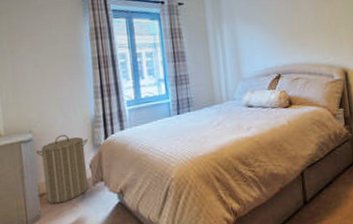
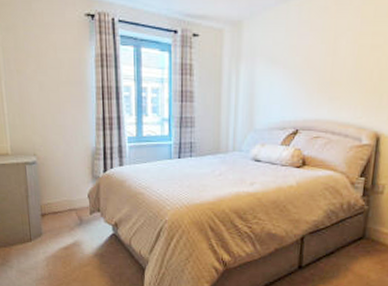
laundry hamper: present [36,134,89,204] -> none [39,161,88,225]

